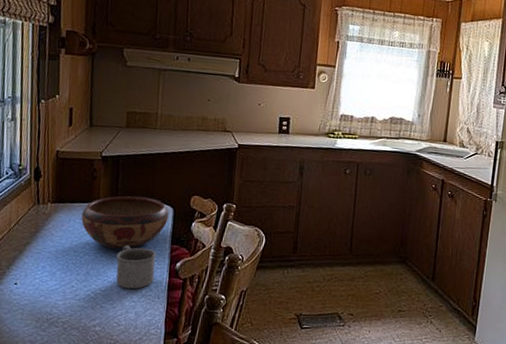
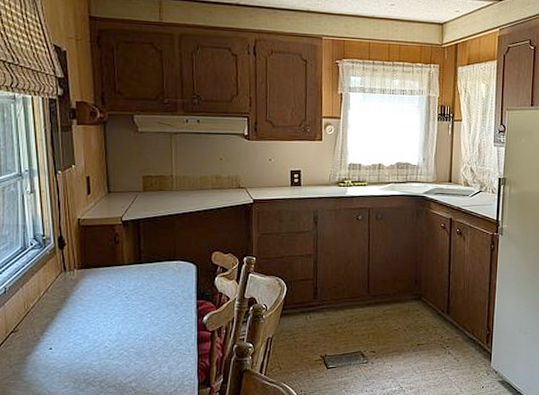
decorative bowl: present [81,196,169,249] -> none [108,256,192,308]
mug: present [116,246,157,289] -> none [145,304,184,345]

